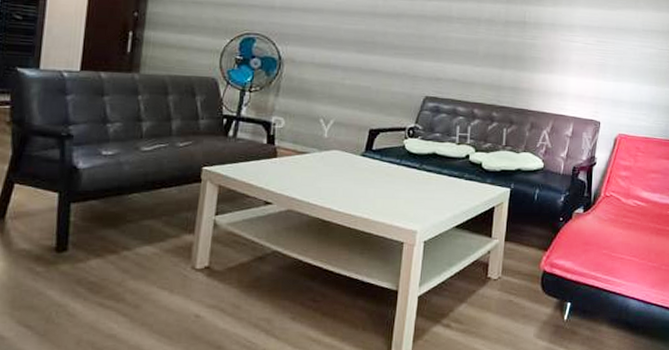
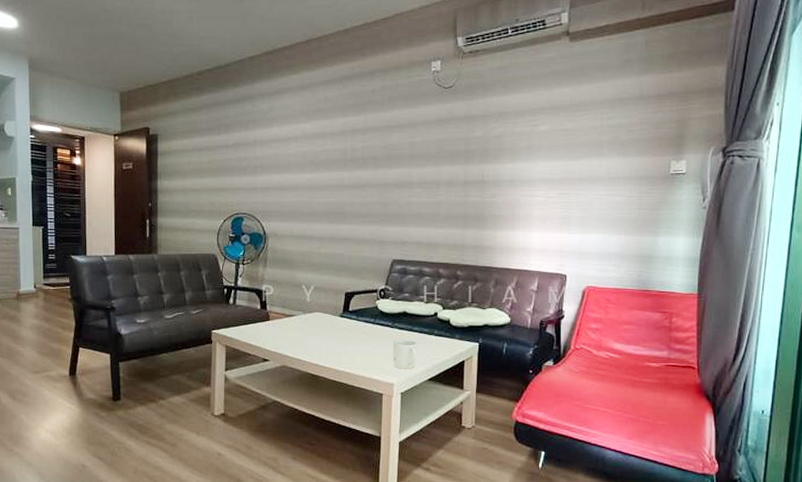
mug: none [417,183,445,215] -> present [393,339,417,369]

